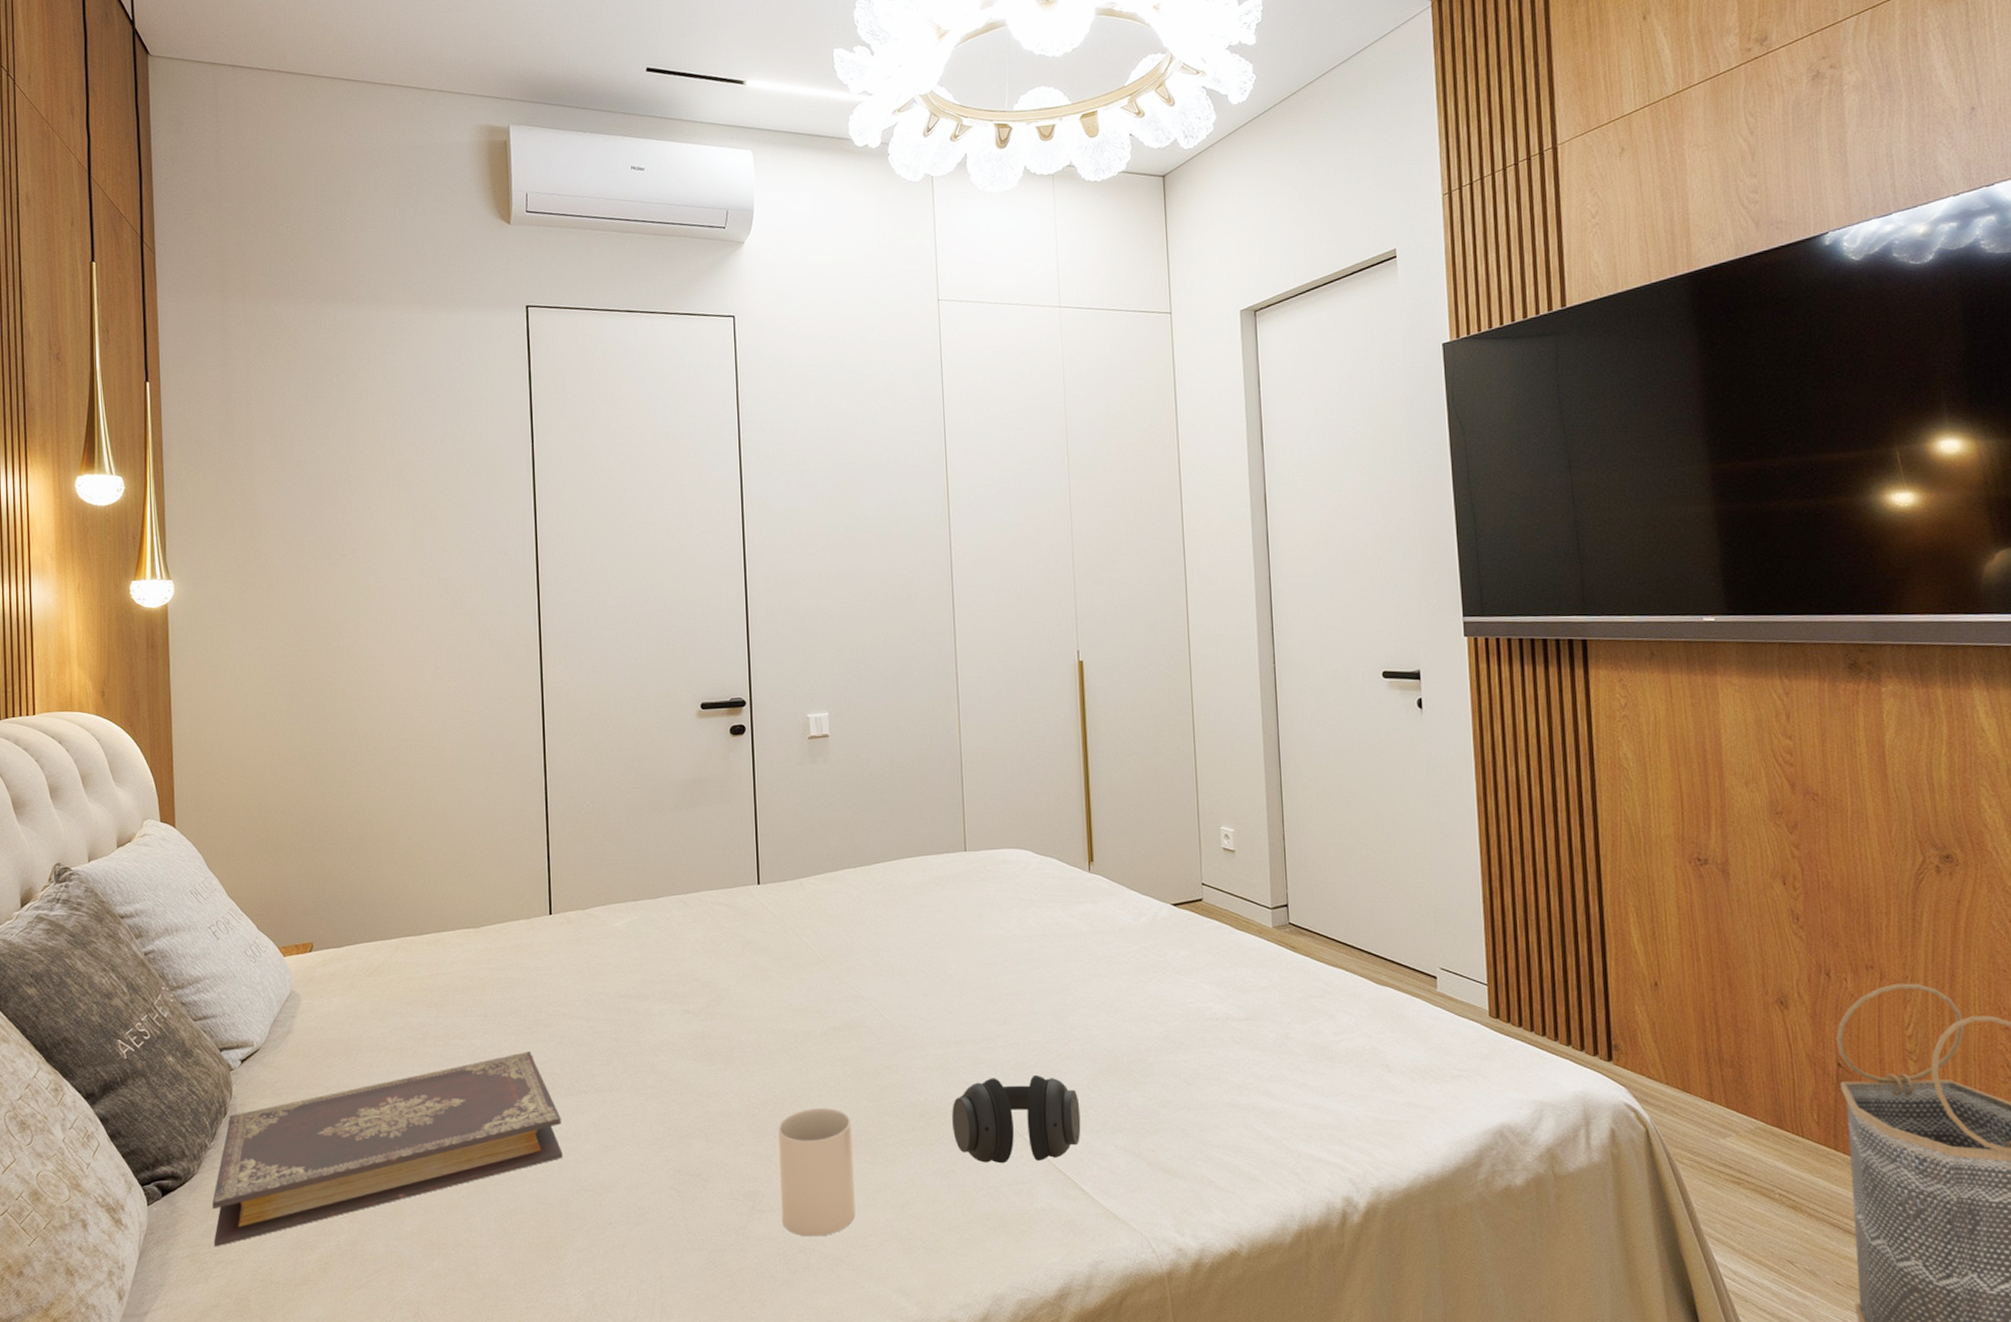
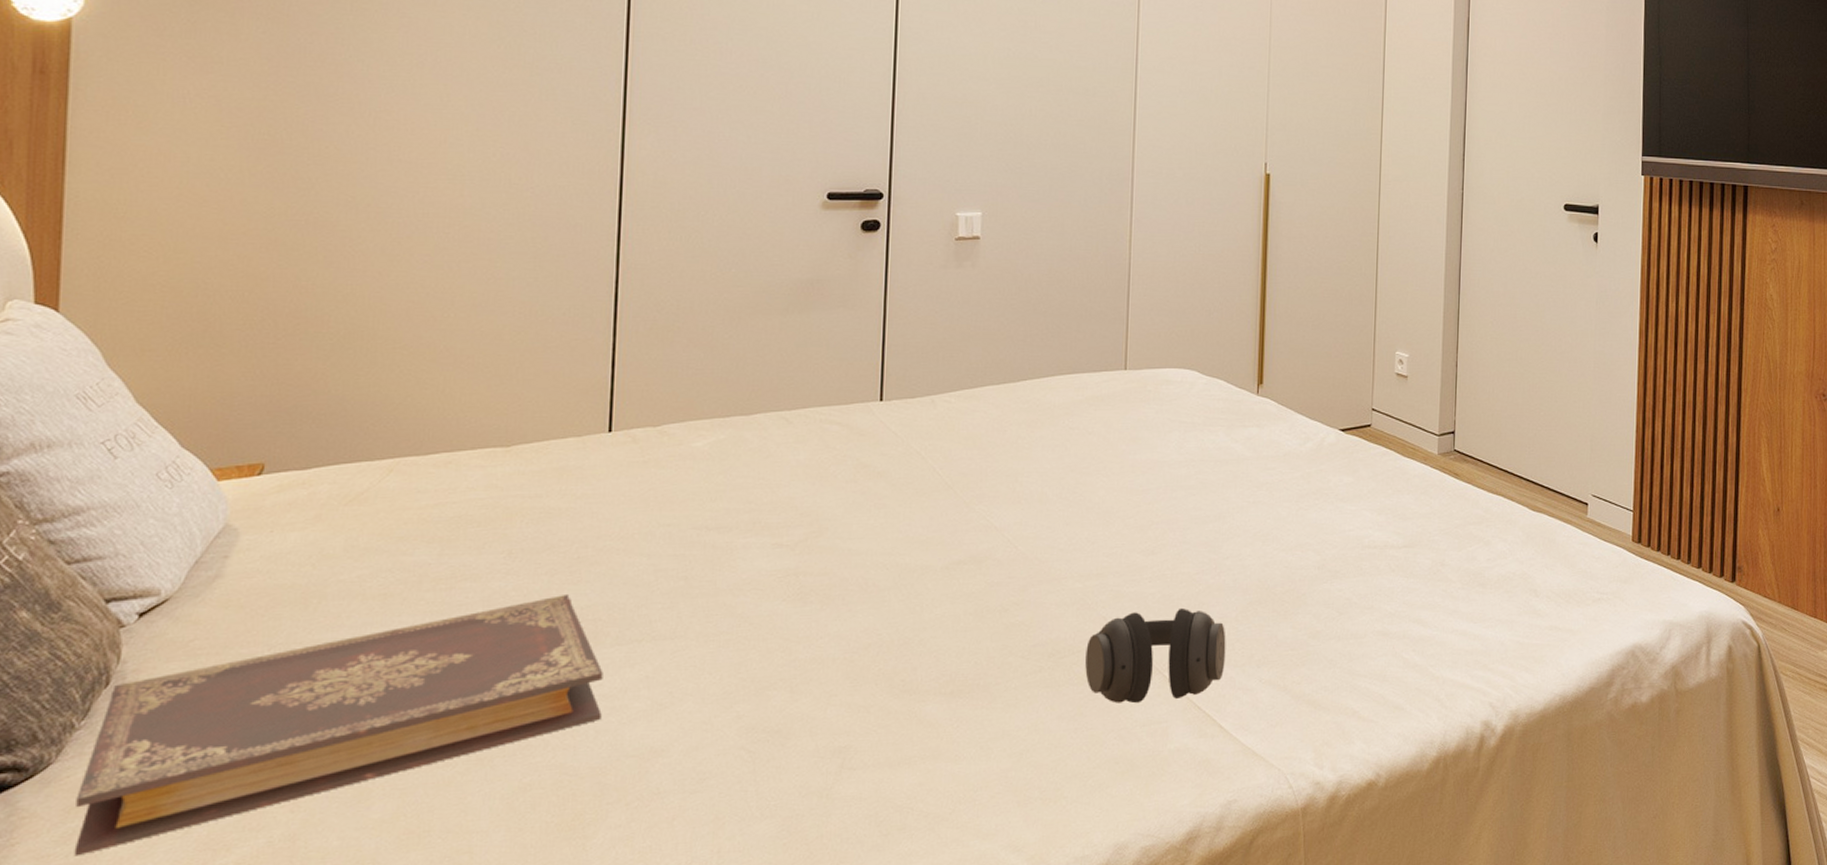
mug: present [778,1107,856,1237] -> none [877,650,969,795]

